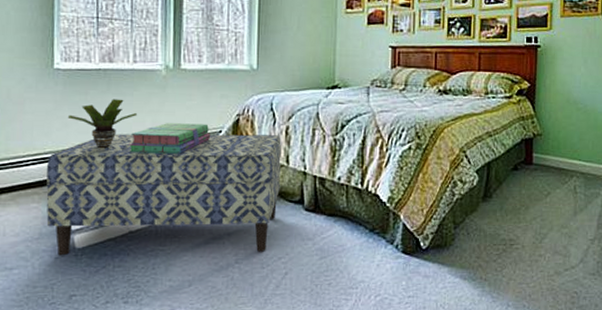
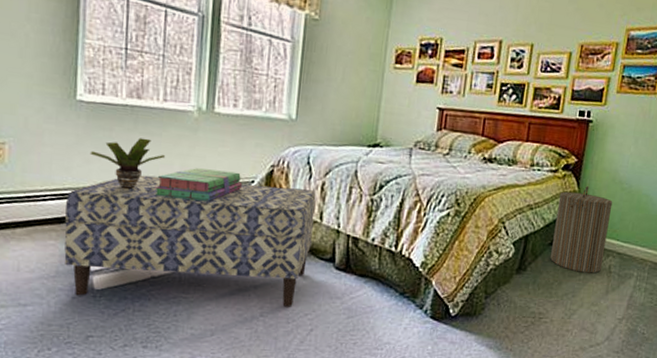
laundry hamper: none [515,109,570,195] -> present [550,186,613,274]

